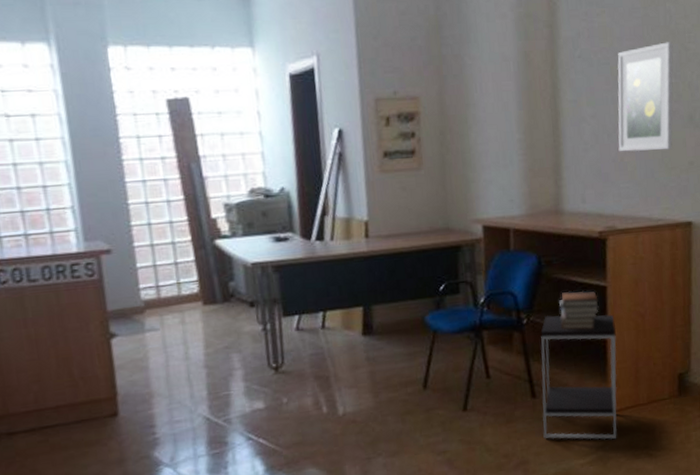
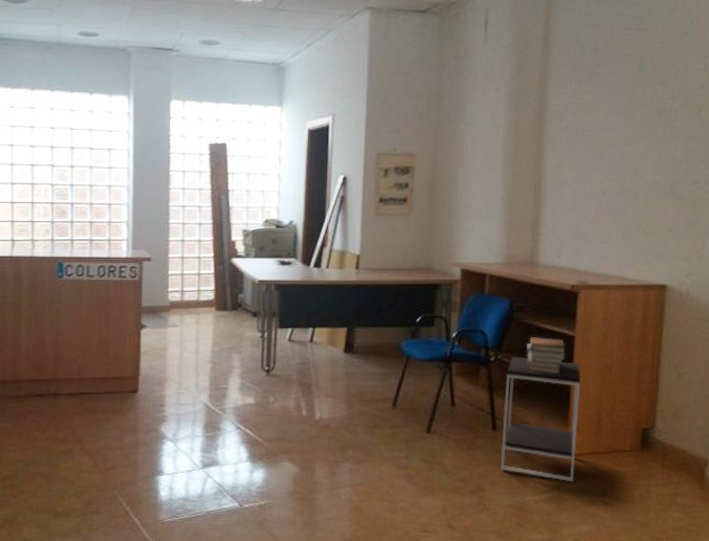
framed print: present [617,42,674,152] -> none [597,119,658,216]

